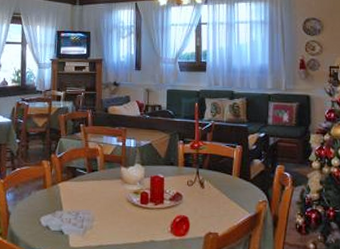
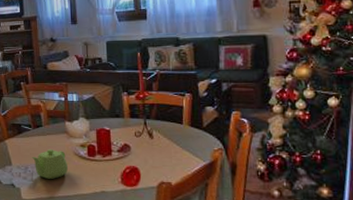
teapot: none [83,194,120,226] -> present [31,148,69,179]

